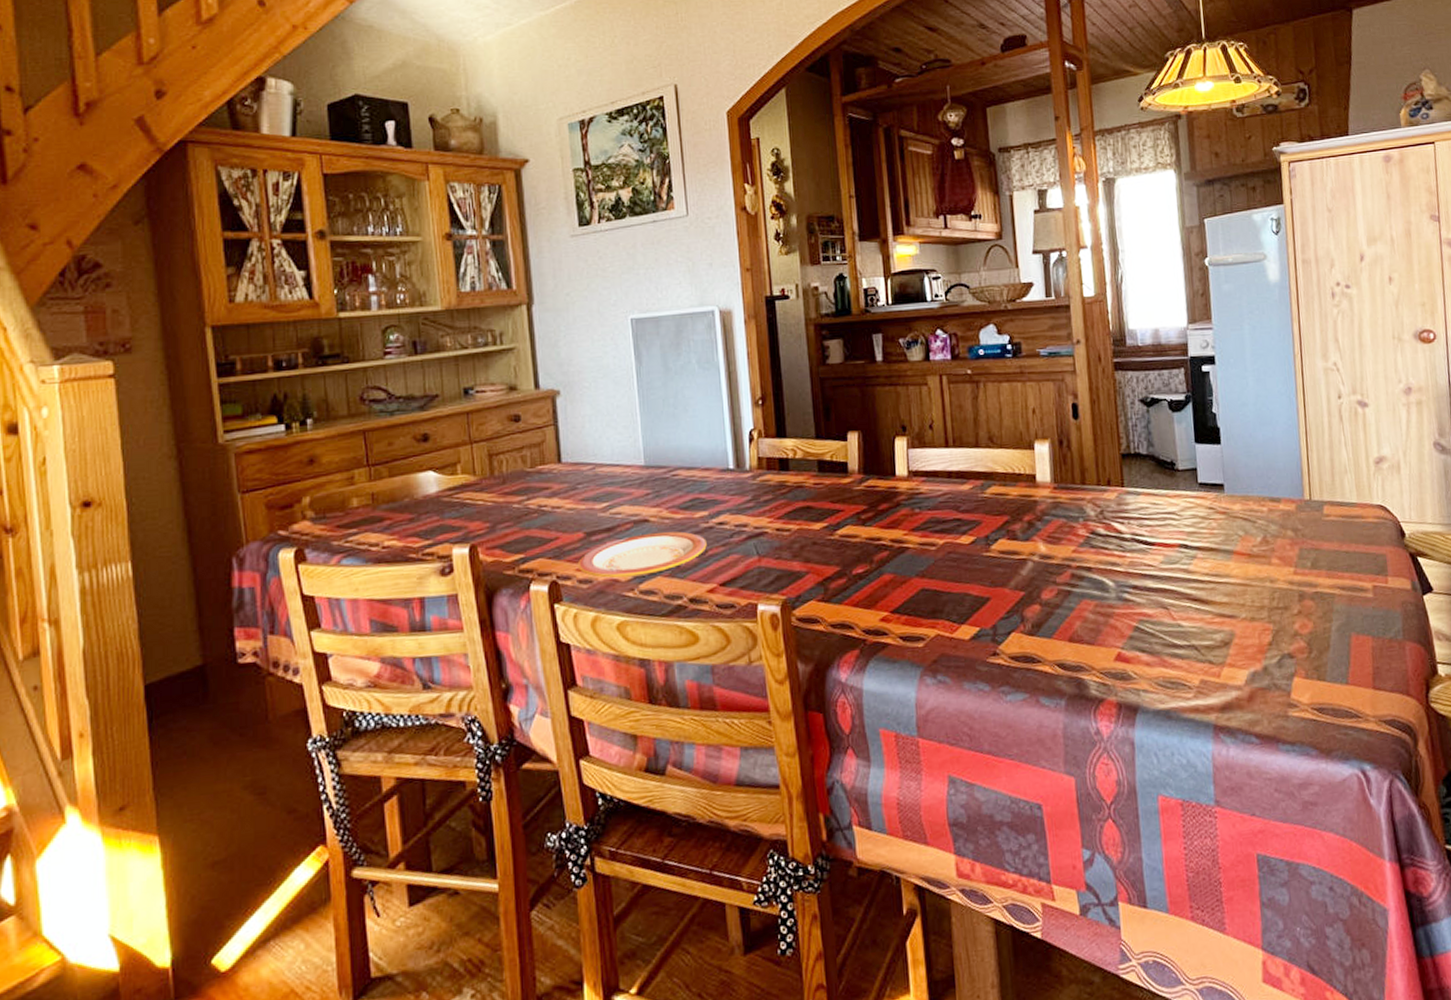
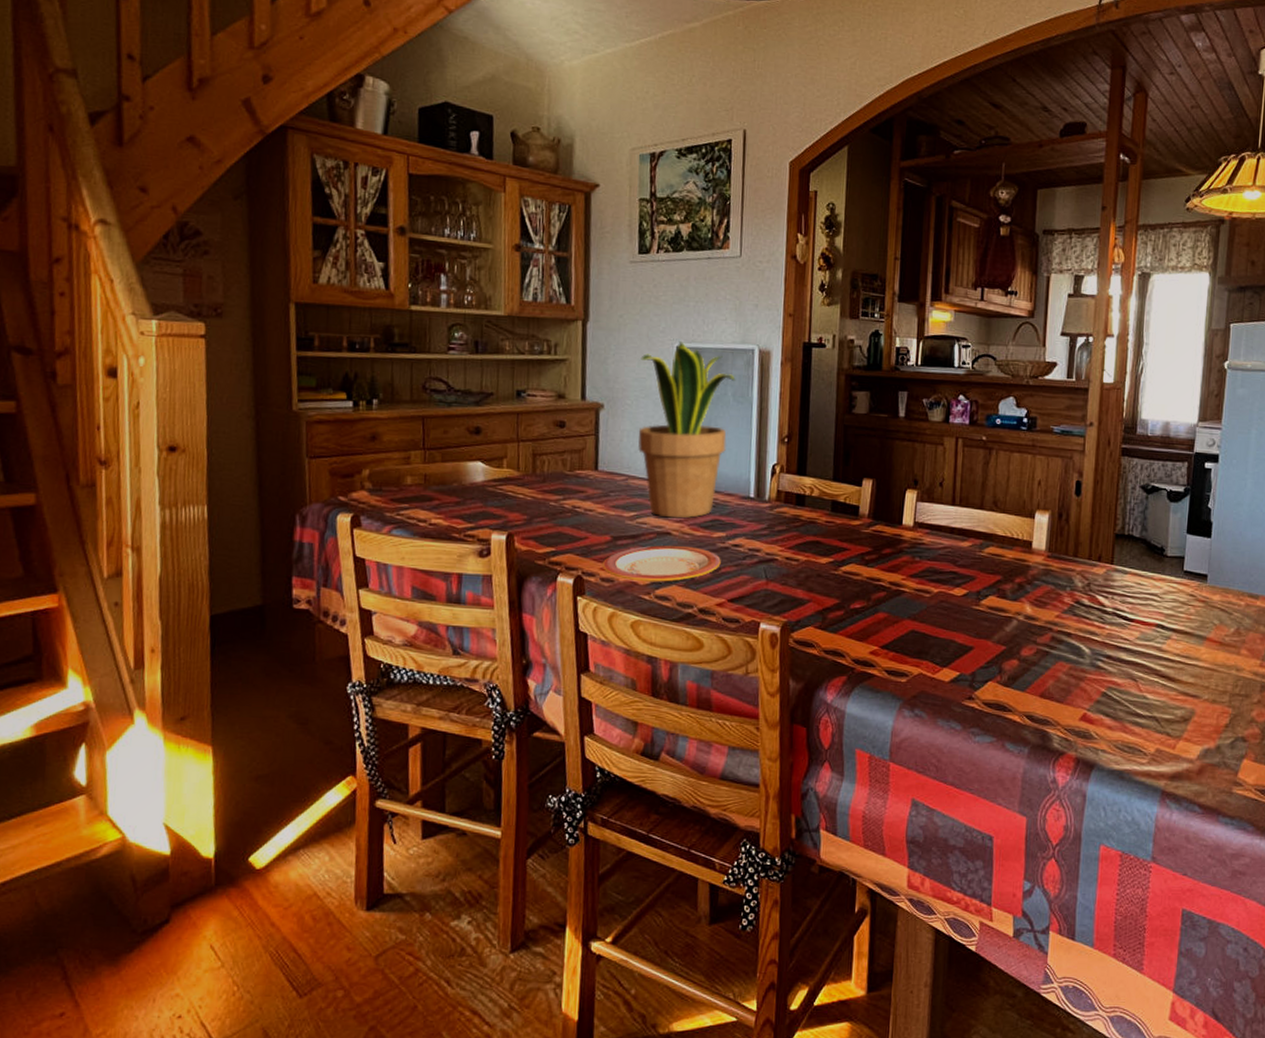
potted plant: none [594,311,699,504] -> present [638,340,736,519]

